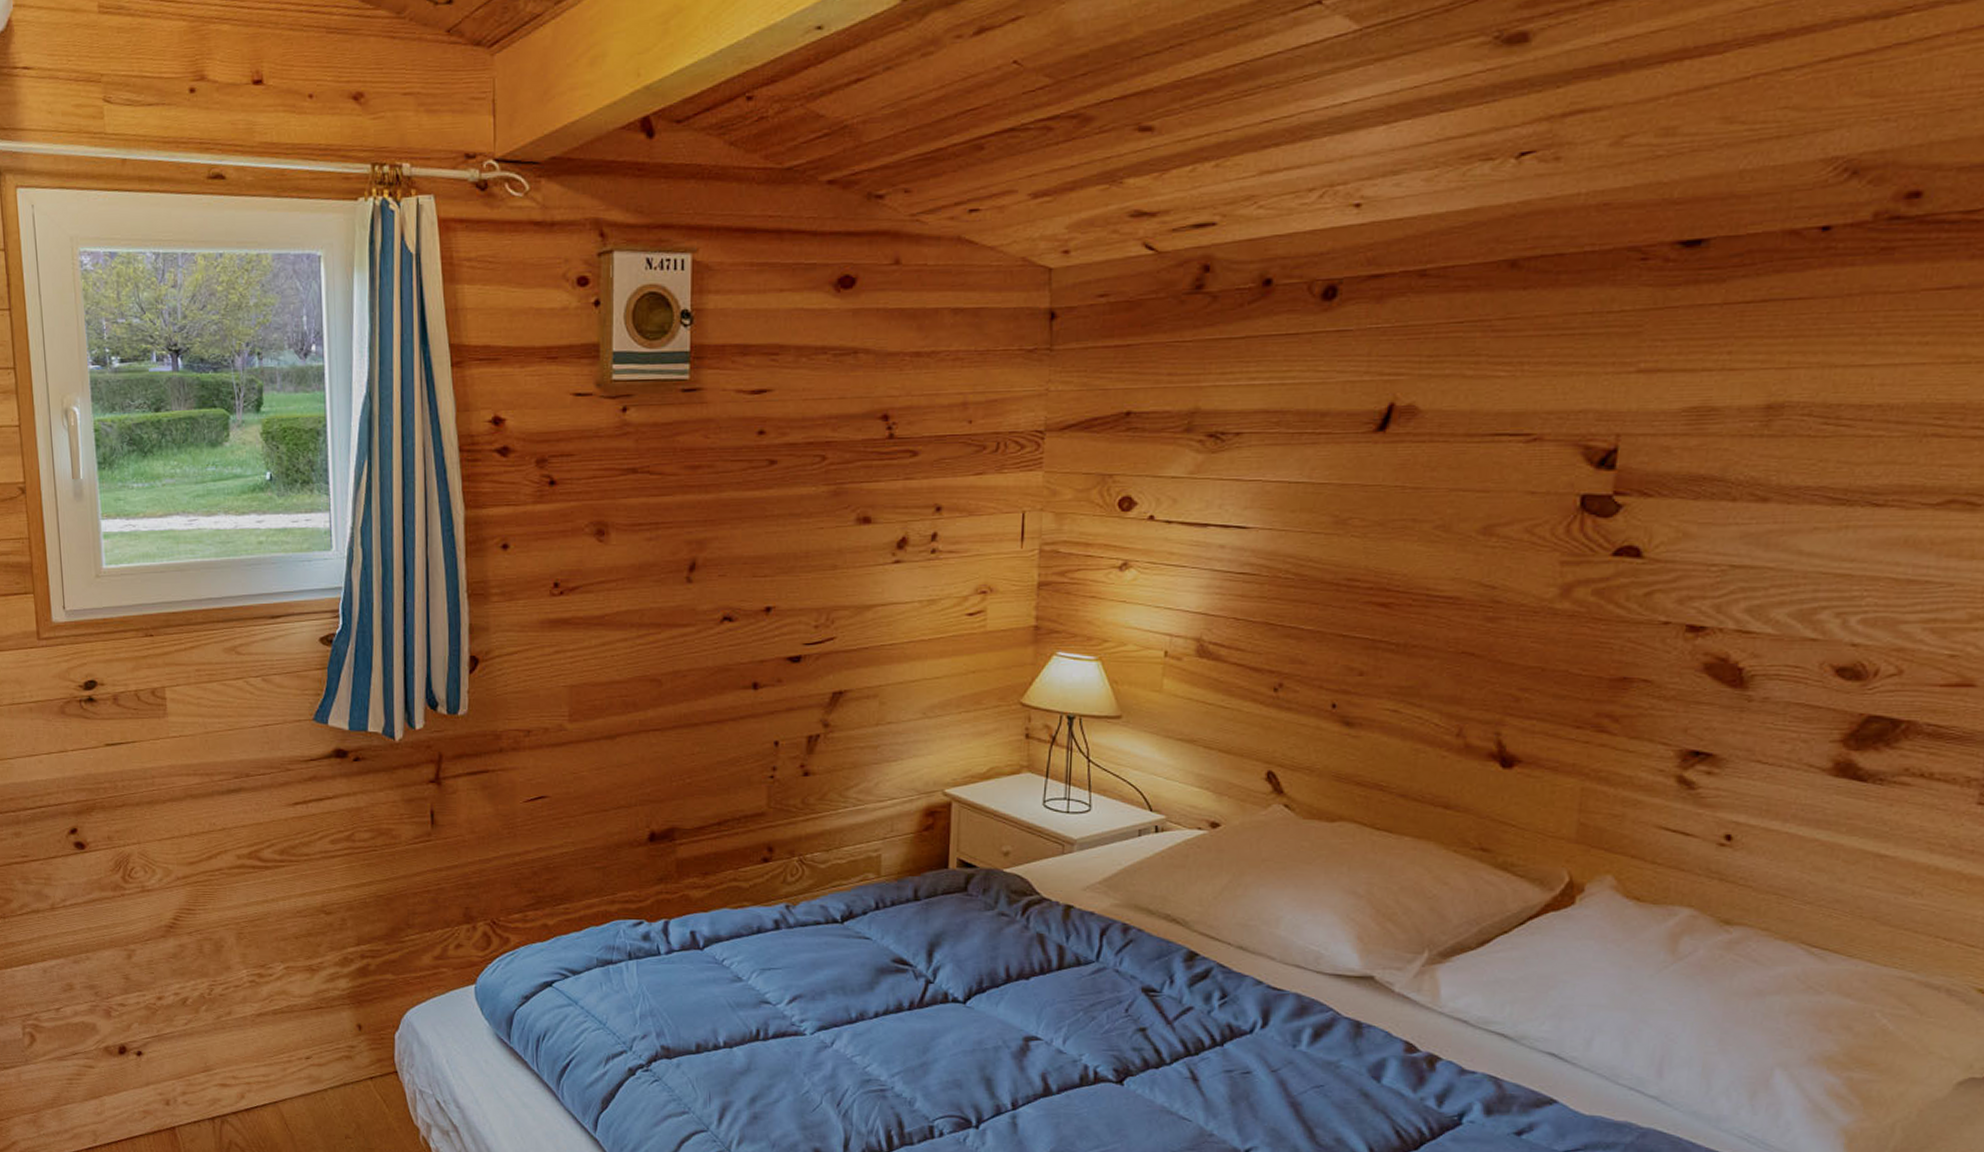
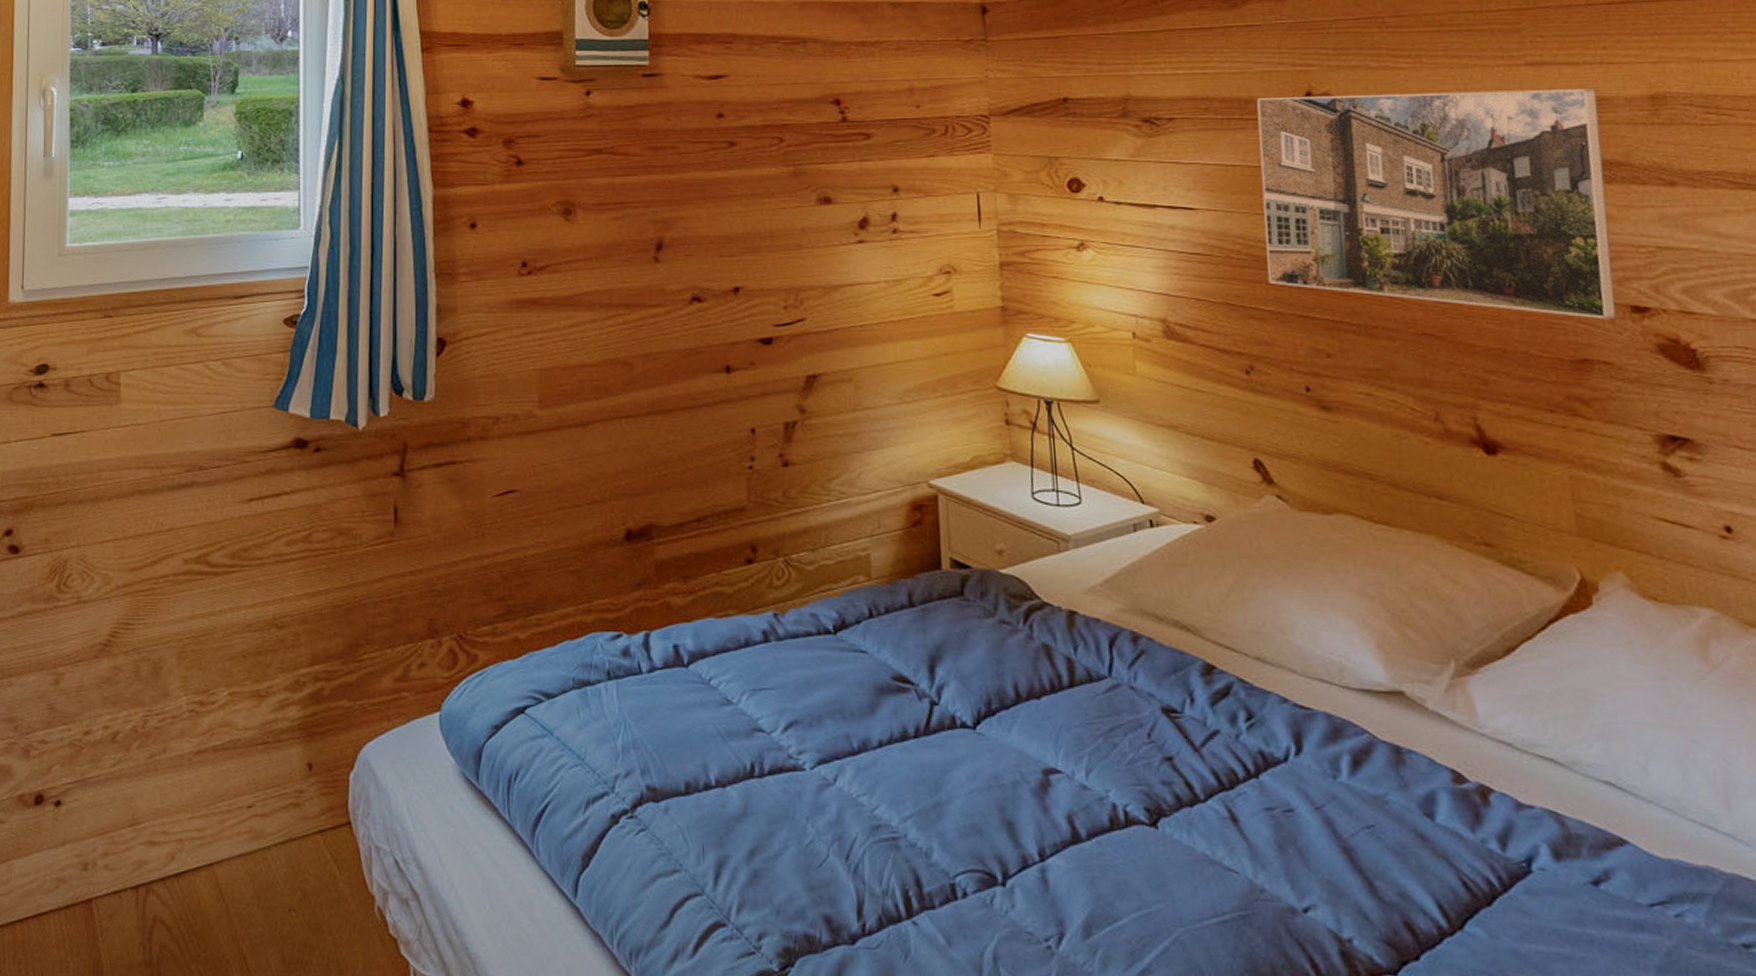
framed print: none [1312,398,1709,639] -> present [1256,88,1617,320]

